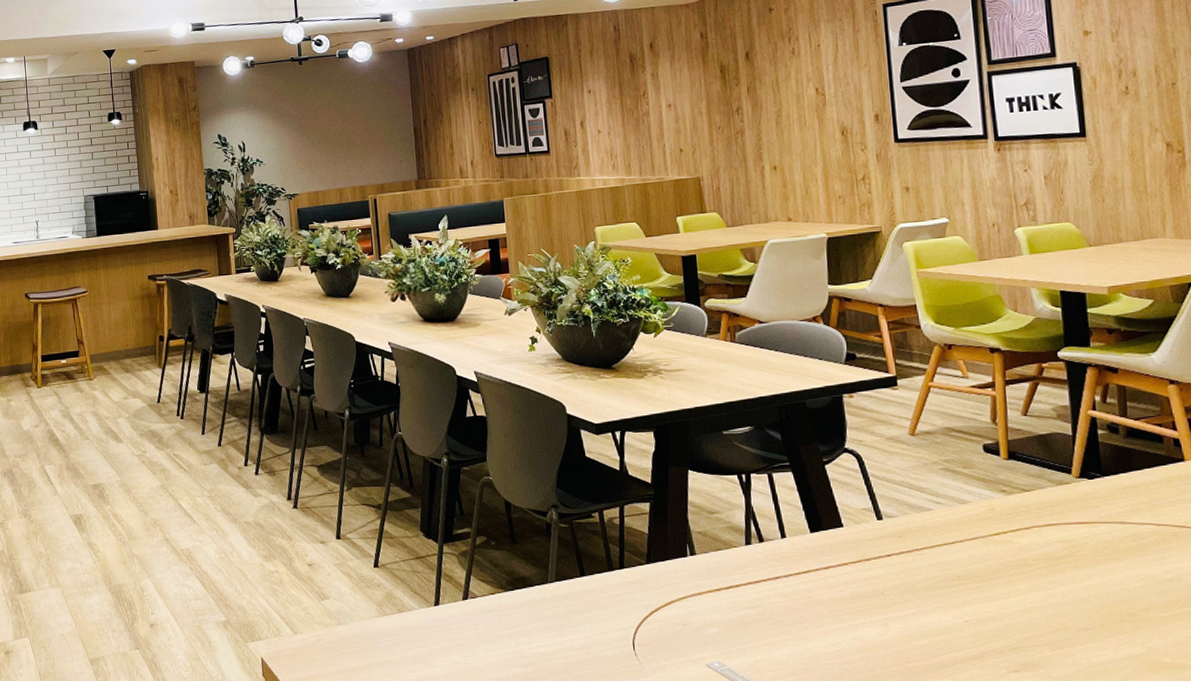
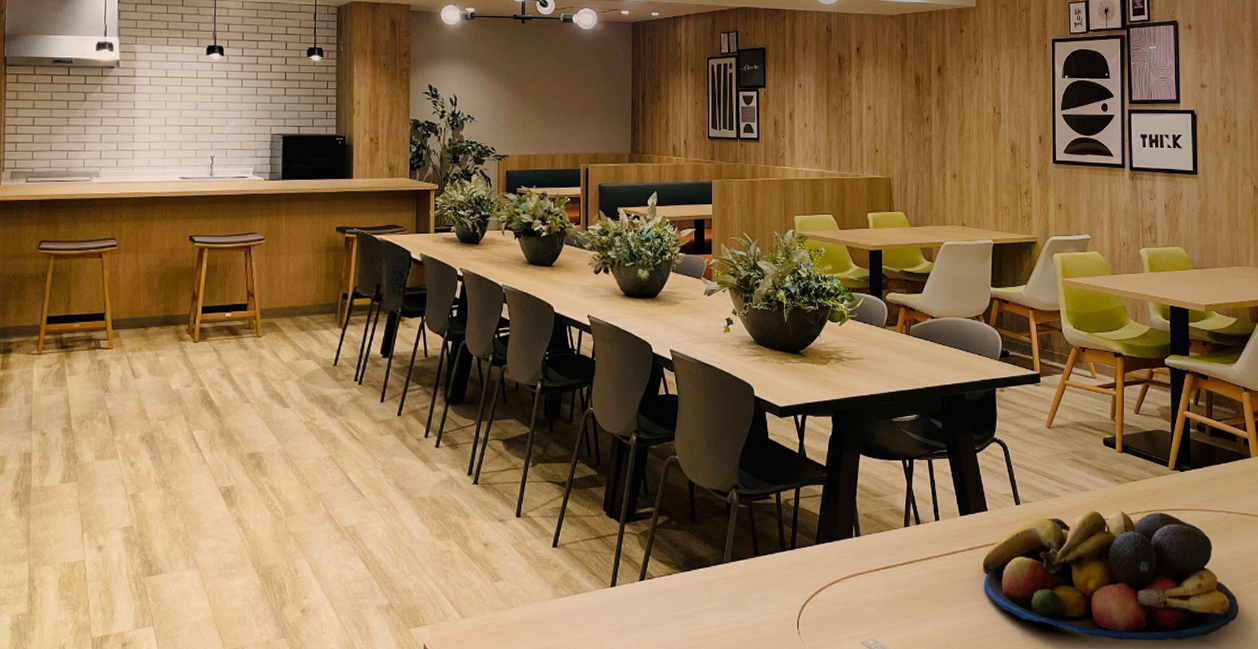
fruit bowl: none [841,524,1182,671] -> present [982,510,1239,641]

